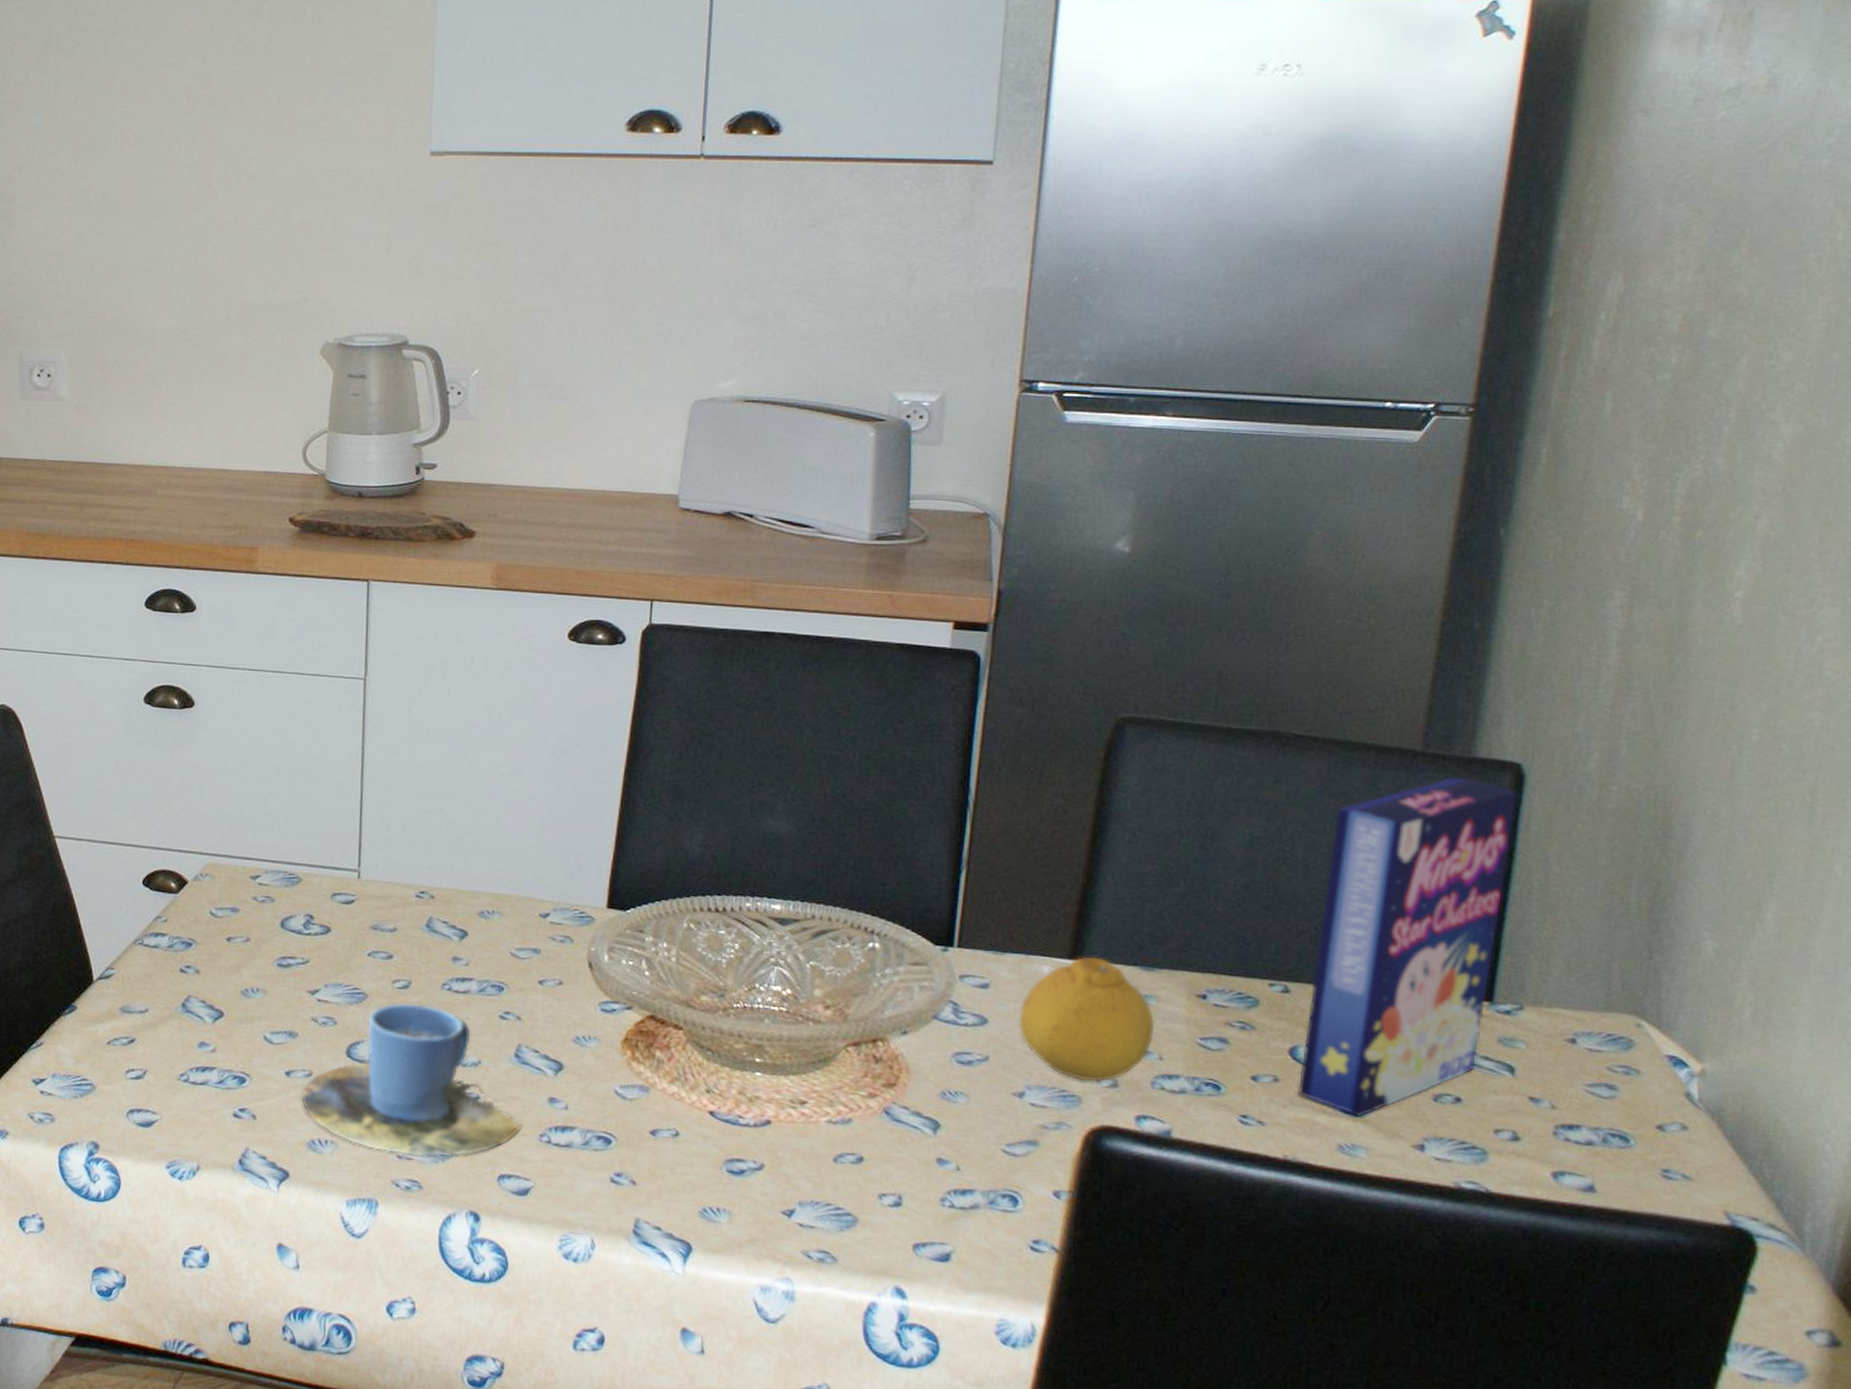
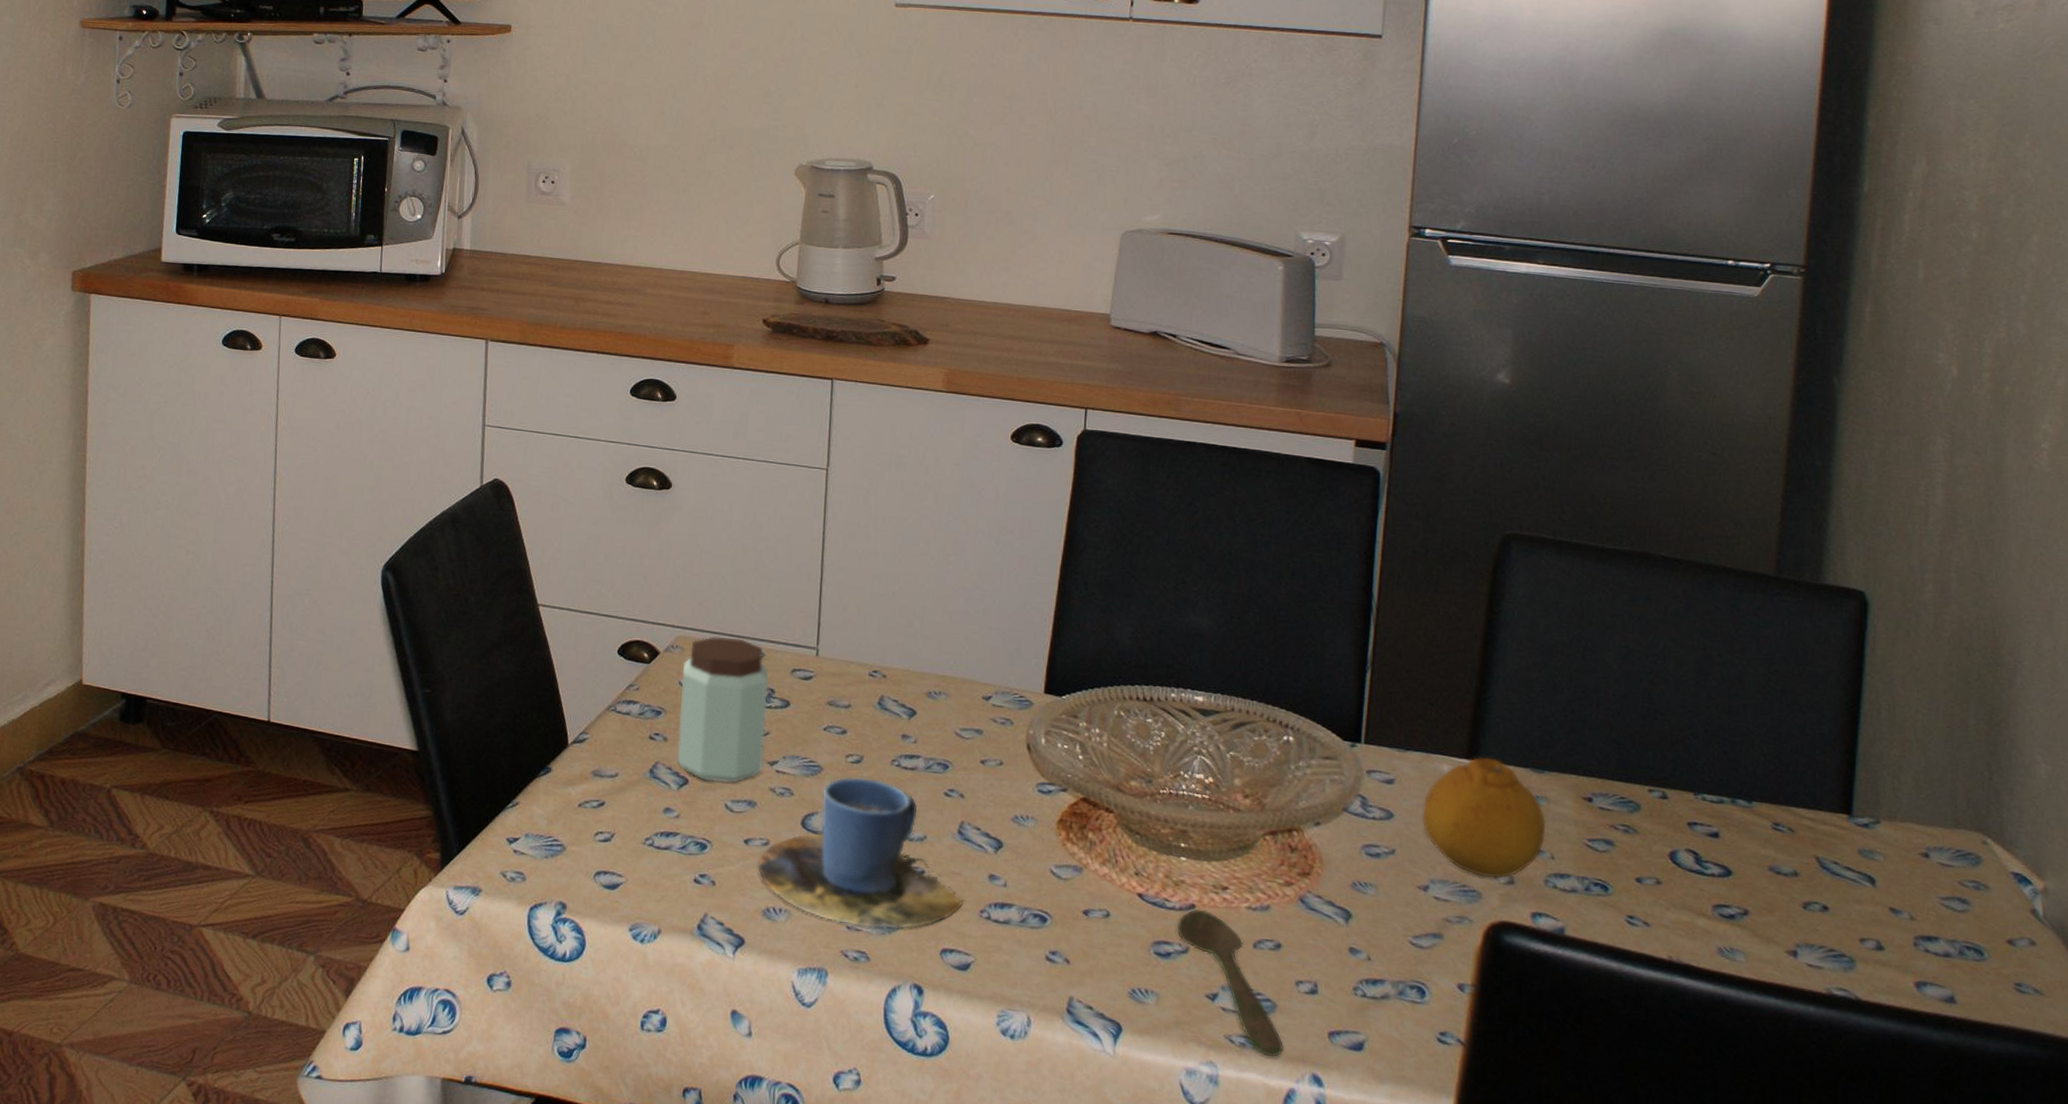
peanut butter: none [210,862,307,1014] -> present [676,636,769,783]
spoon: none [751,1124,866,1272] -> present [1176,908,1284,1058]
cereal box: present [1298,777,1519,1117] -> none [1679,601,1864,922]

